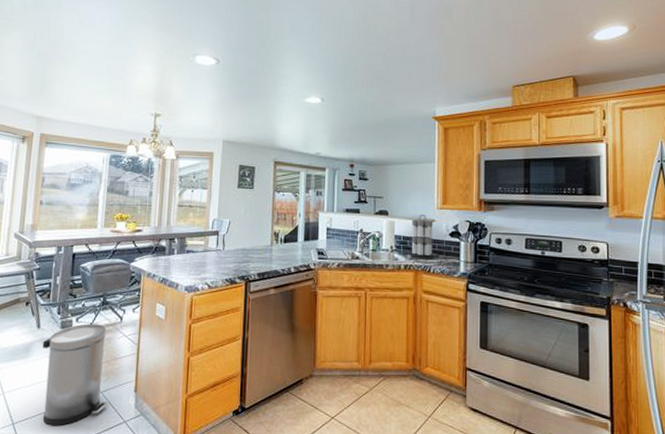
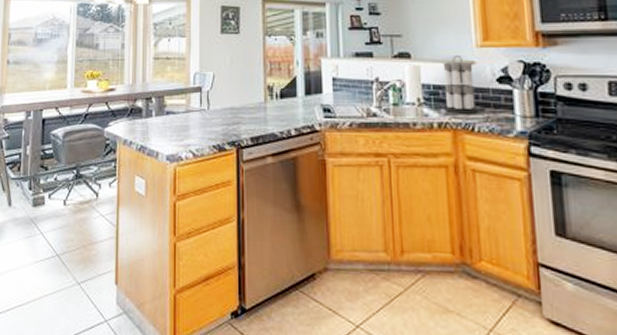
pedal bin: present [42,324,108,427] -> none [14,201,87,324]

